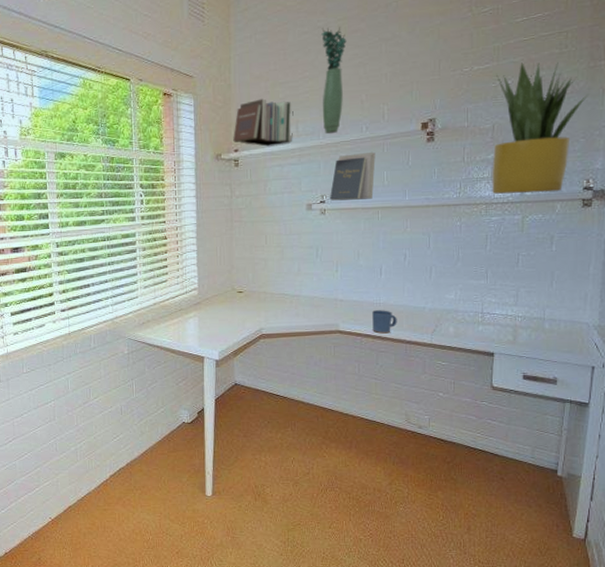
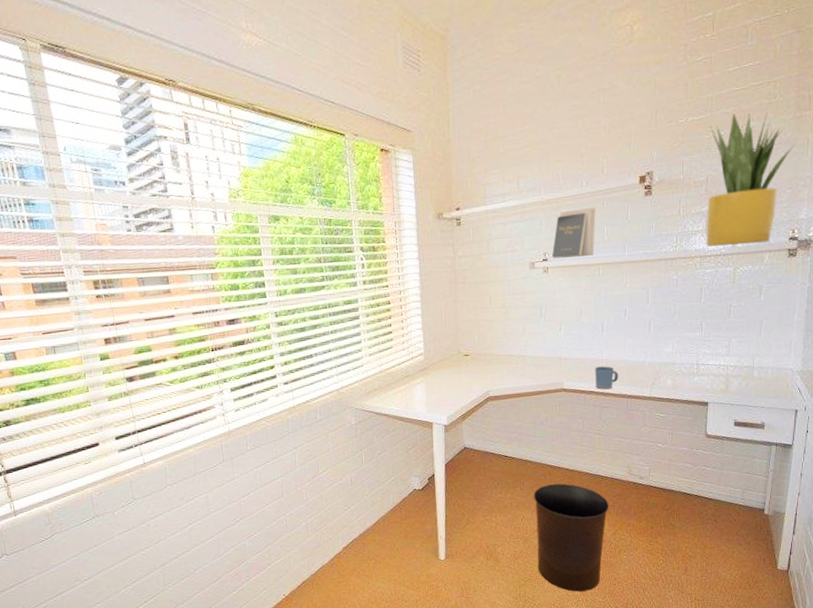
books: present [233,98,294,147] -> none [454,153,515,204]
waste bin: none [305,427,385,542] -> present [534,483,609,592]
vase: present [321,27,347,135] -> none [540,76,566,190]

